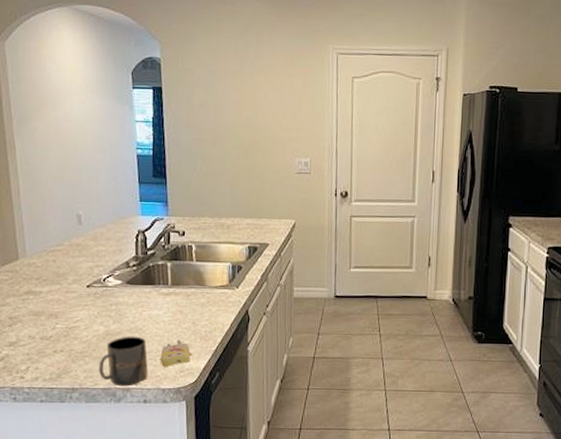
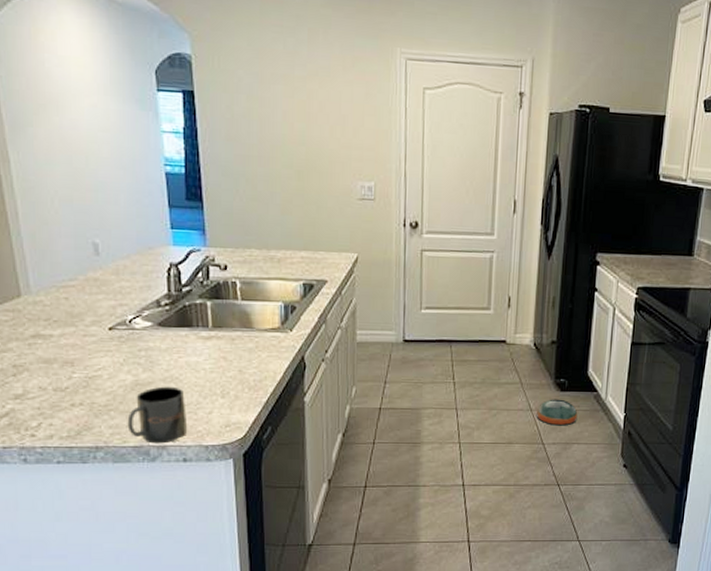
sponge: present [160,340,193,367] -> none [201,390,240,422]
pet bowl: none [456,350,495,376] -> present [537,399,578,426]

